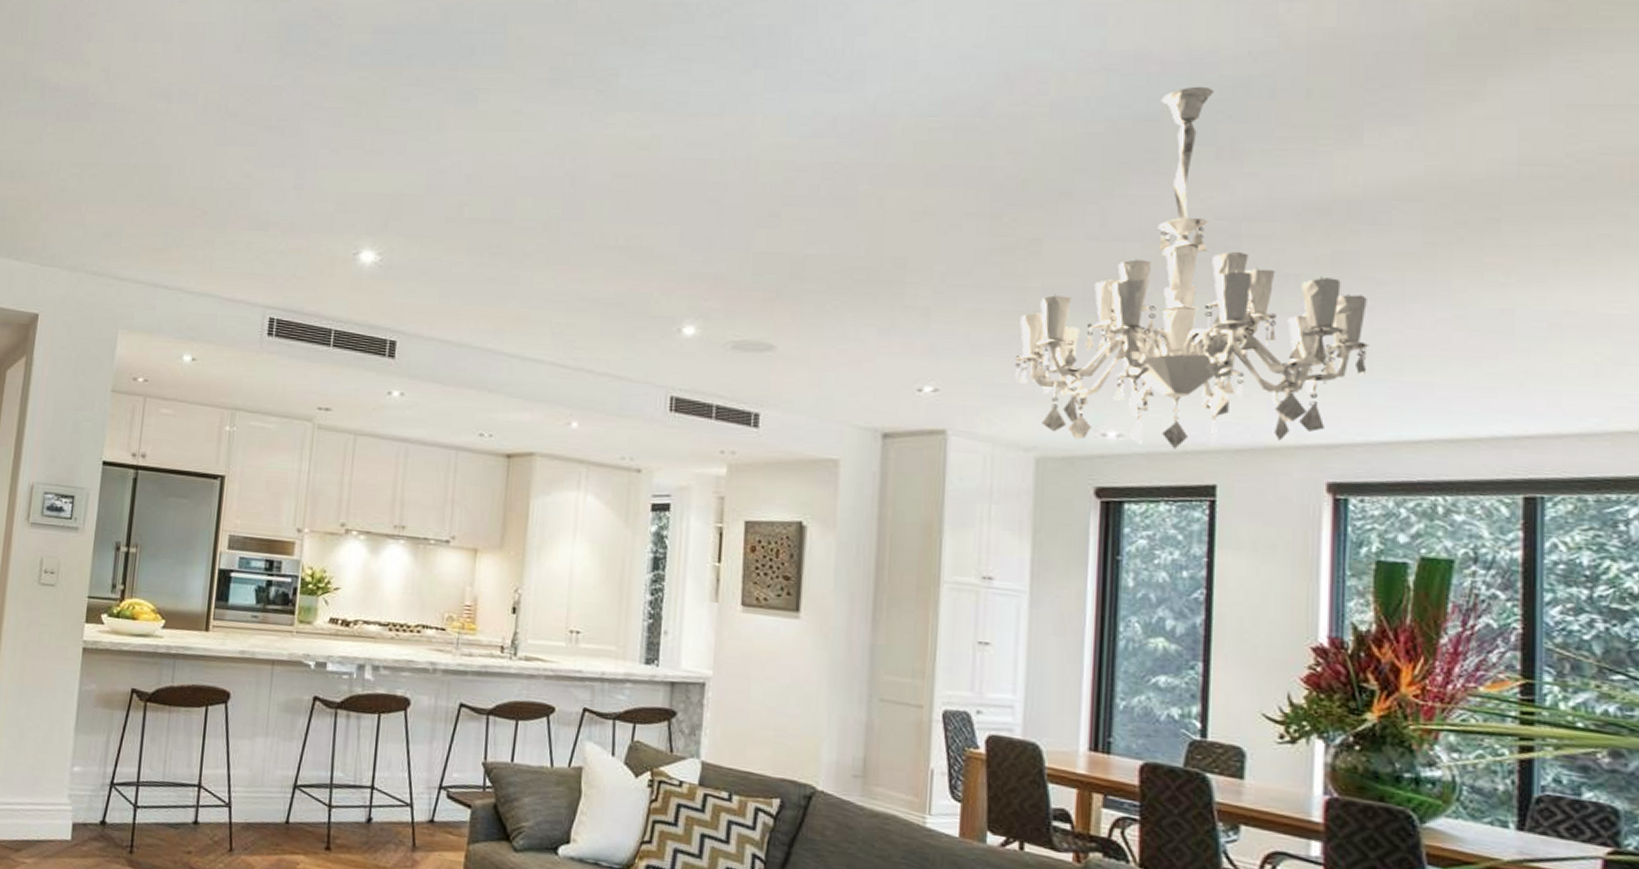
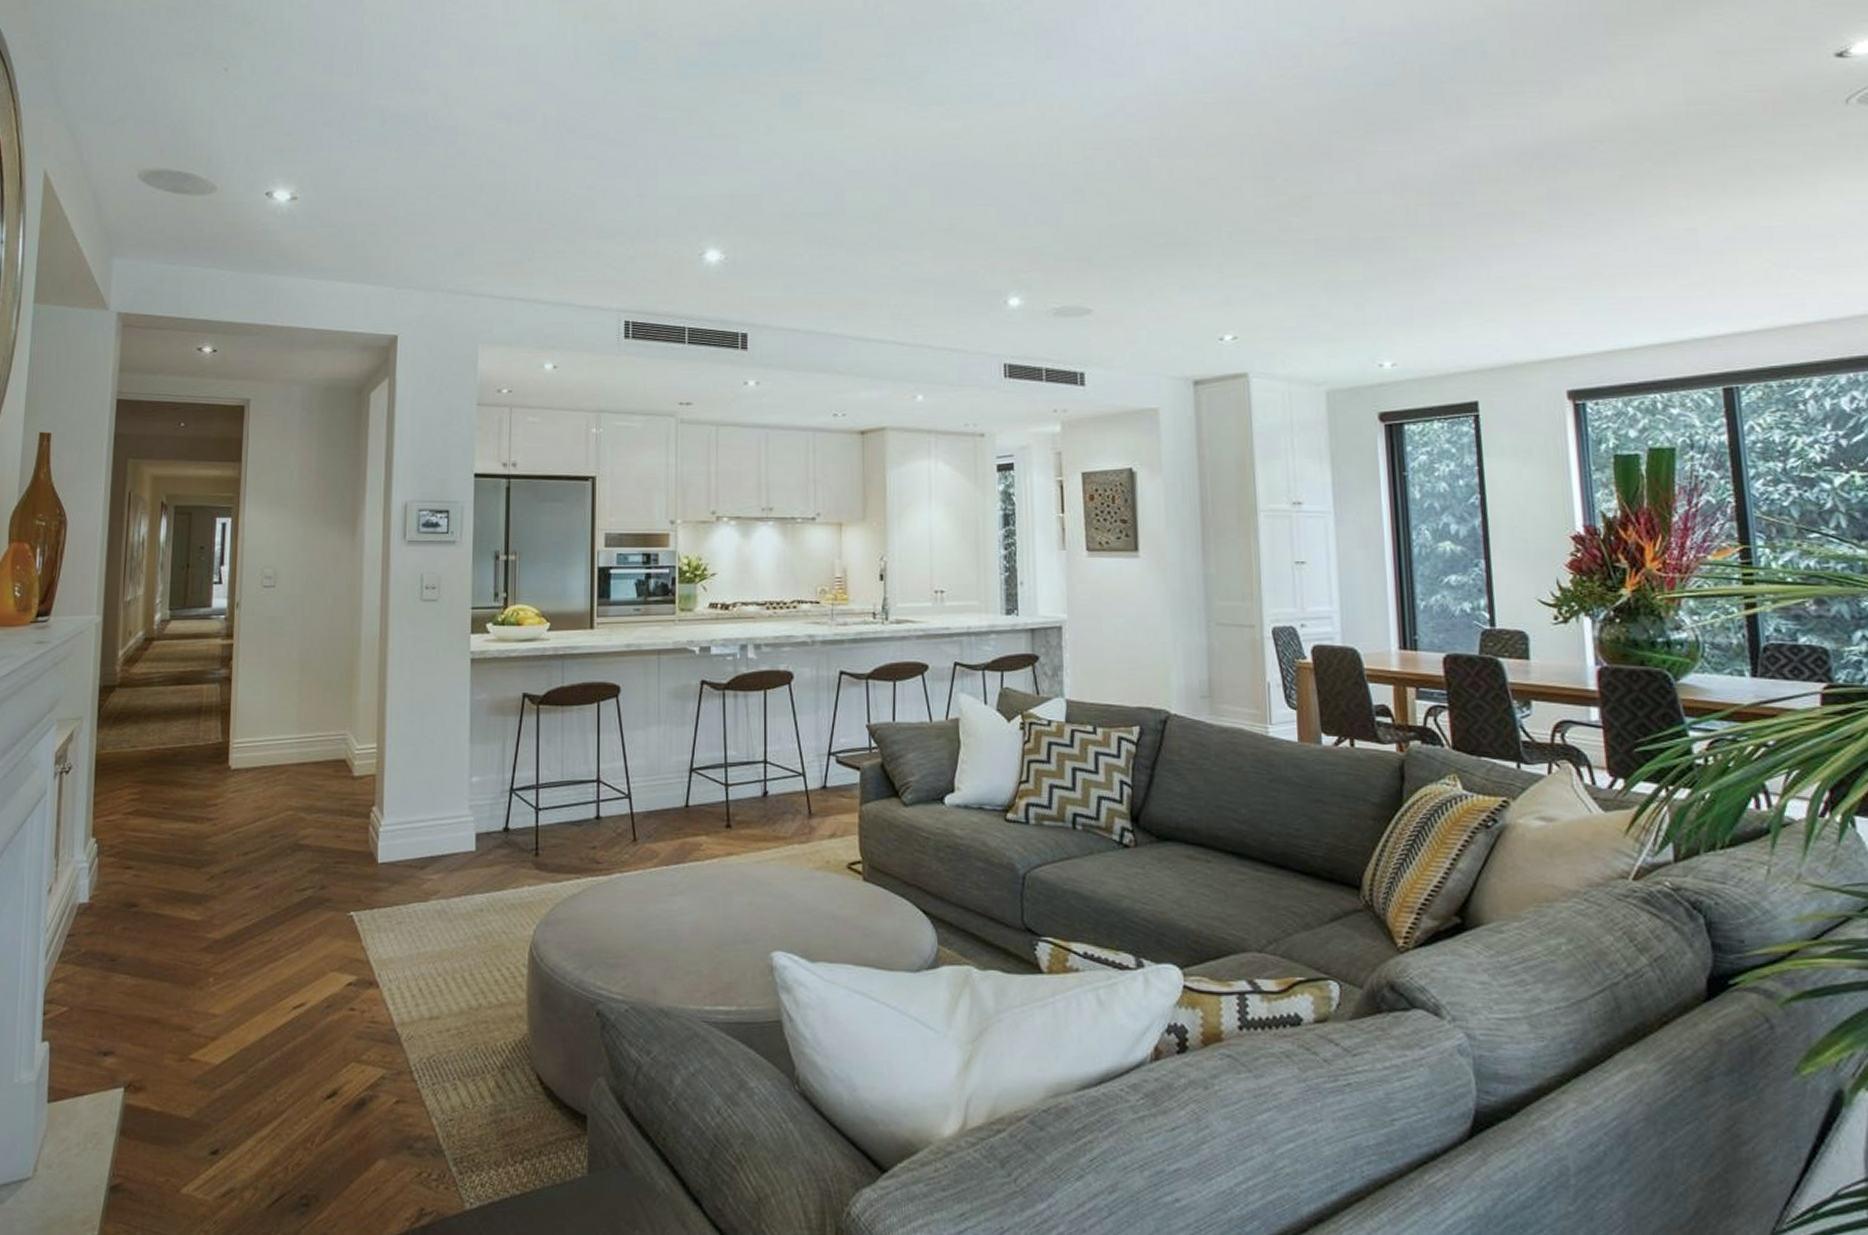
chandelier: present [1014,86,1370,450] -> none [1299,53,1588,373]

